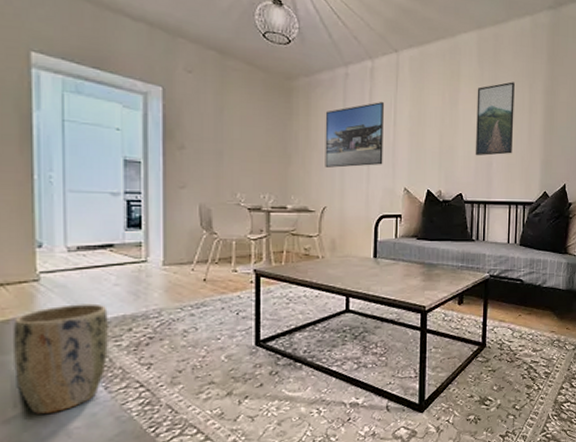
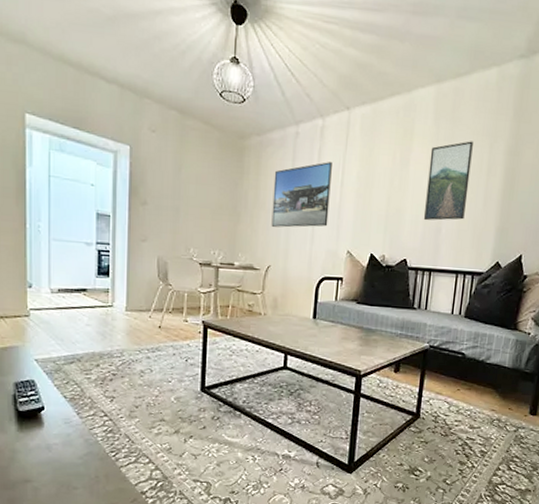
plant pot: present [13,303,108,414] -> none [10,339,81,429]

